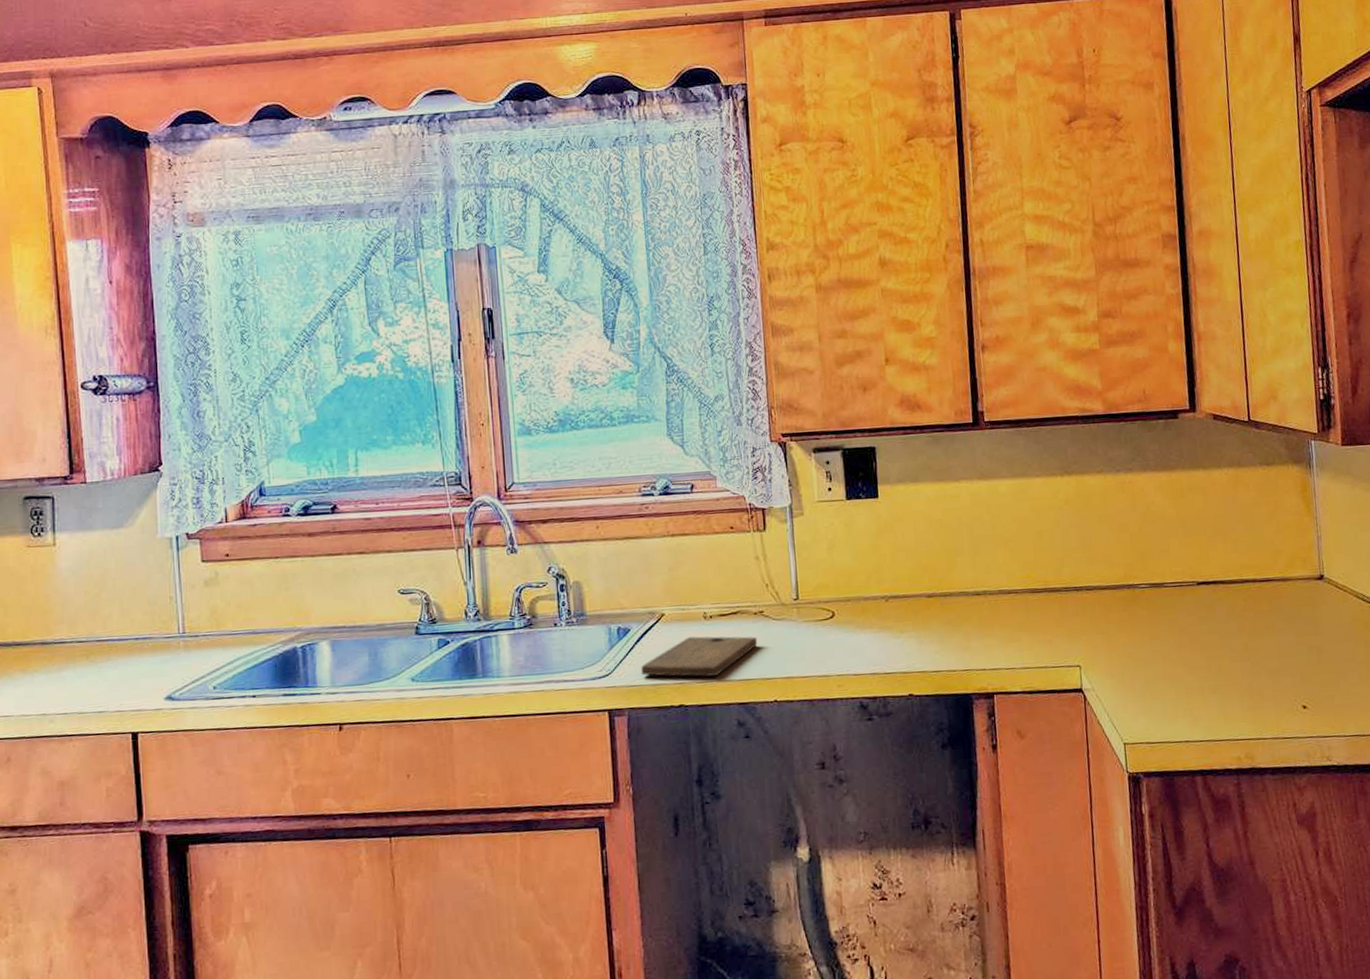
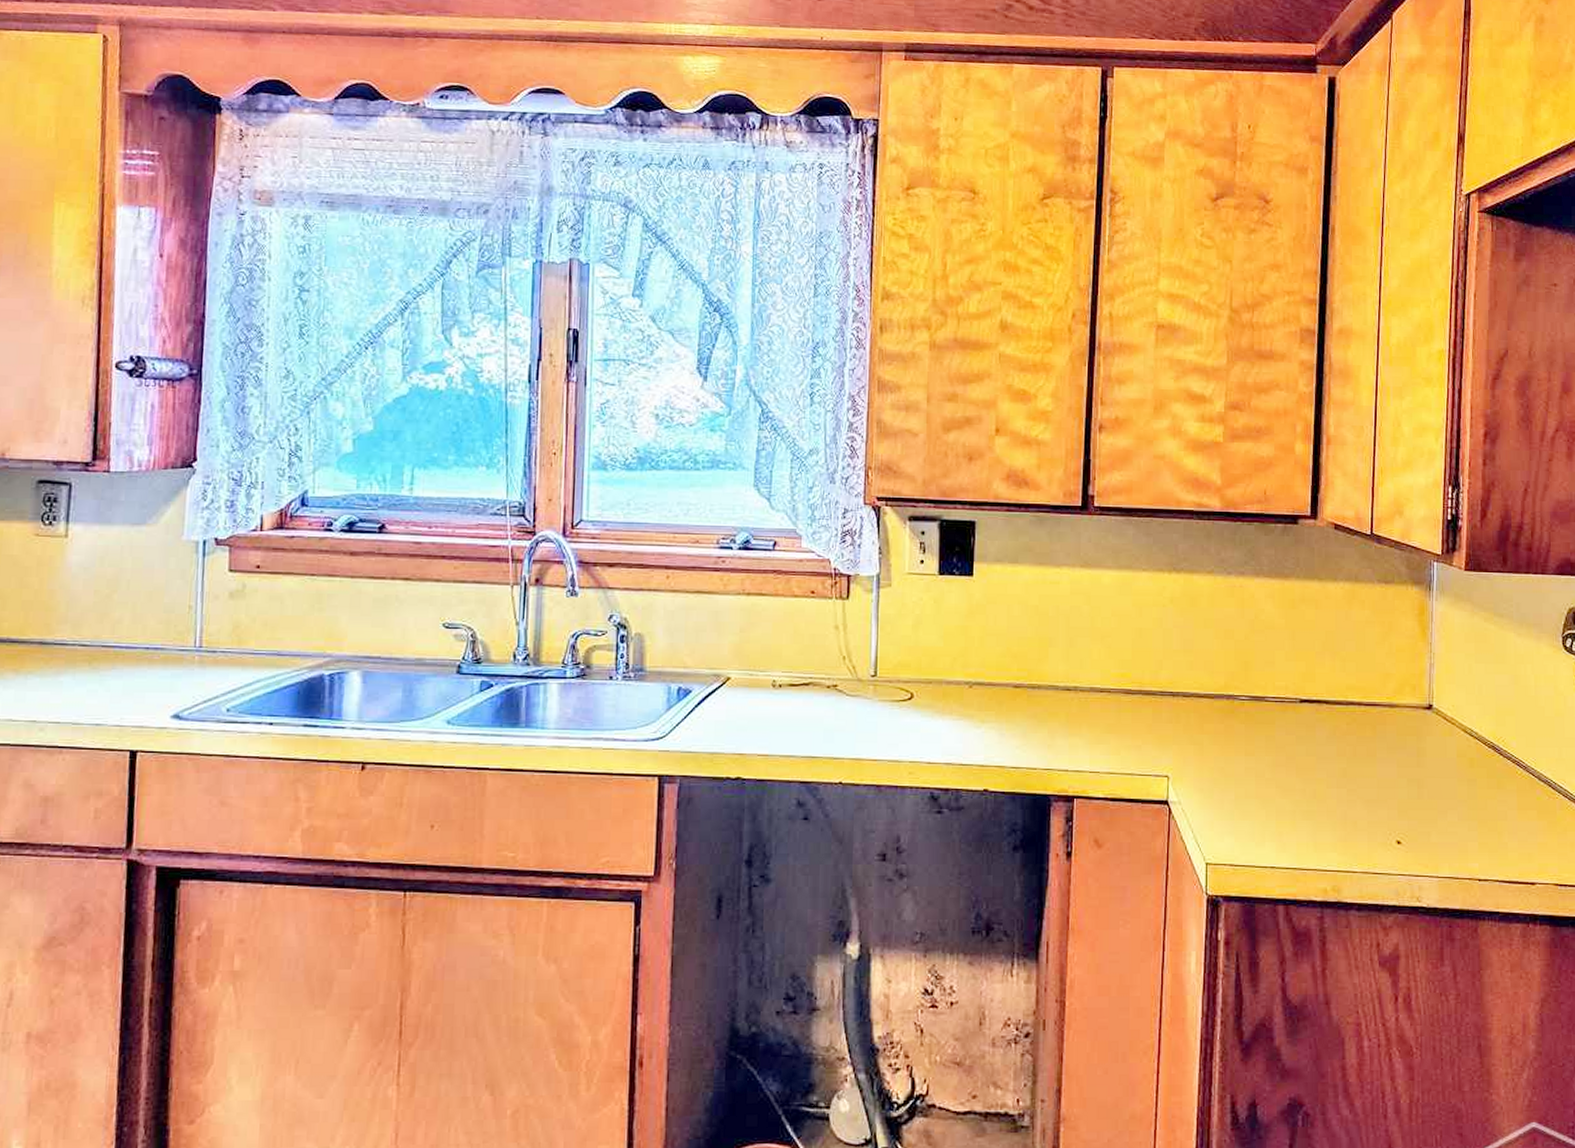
cutting board: present [641,636,758,677] -> none [699,705,828,749]

